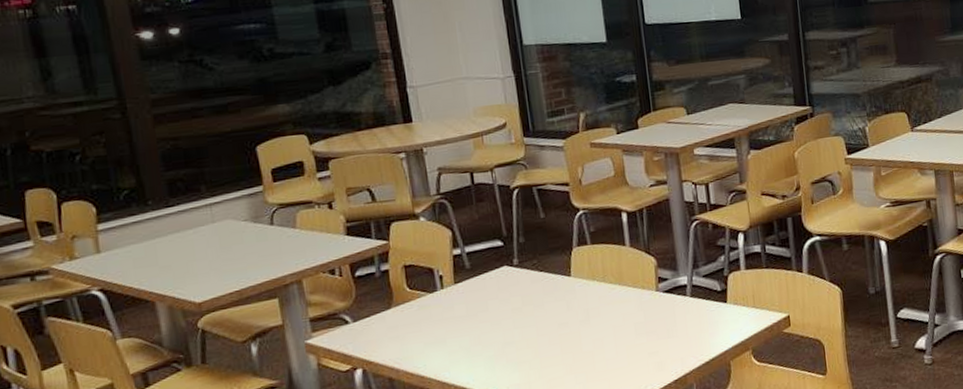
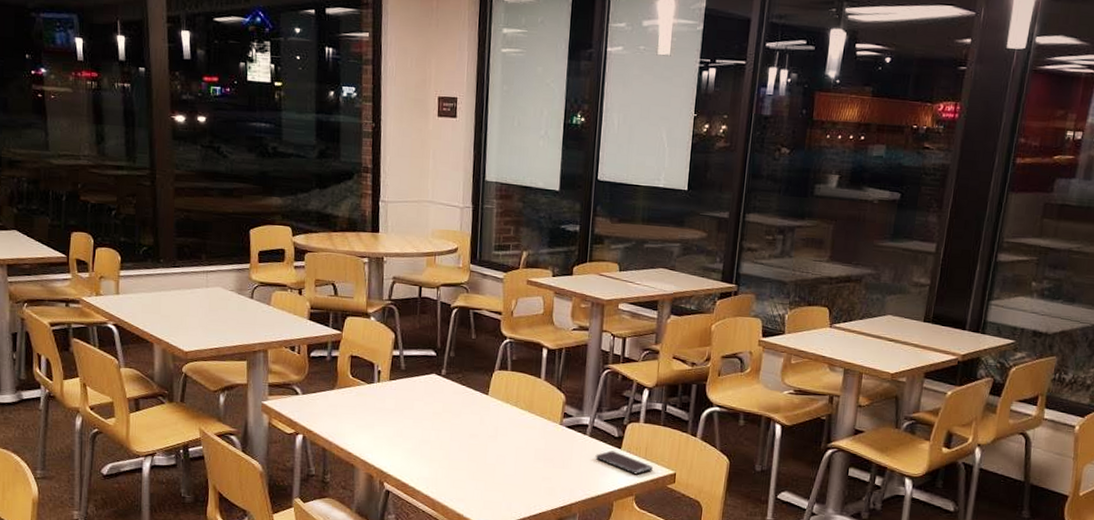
smartphone: none [701,306,765,327] -> present [595,450,654,475]

